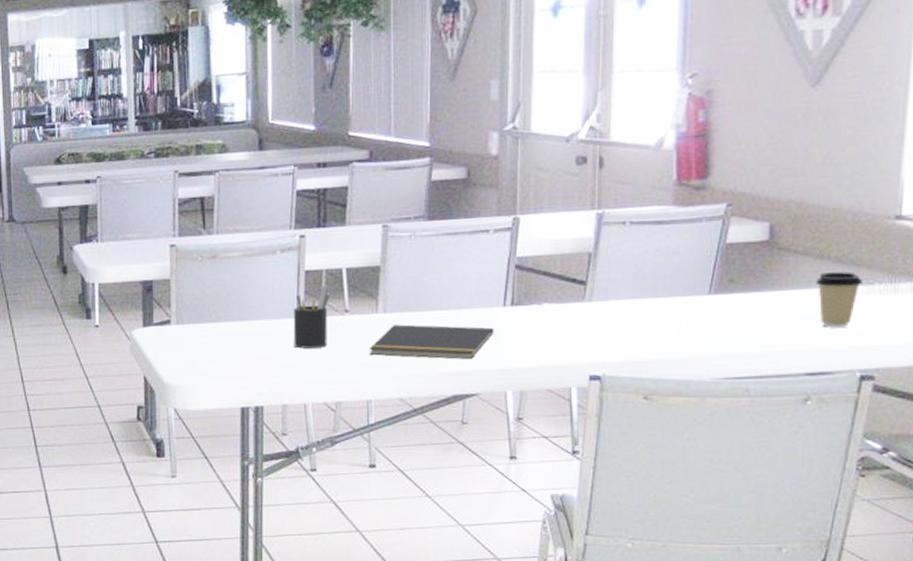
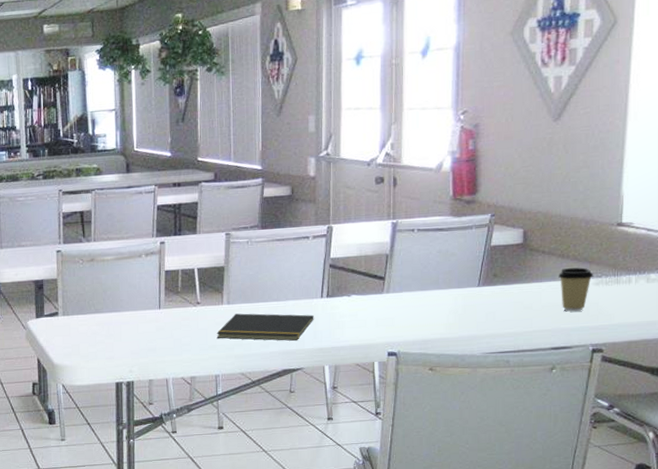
pen holder: present [293,284,331,349] -> none [156,282,186,334]

